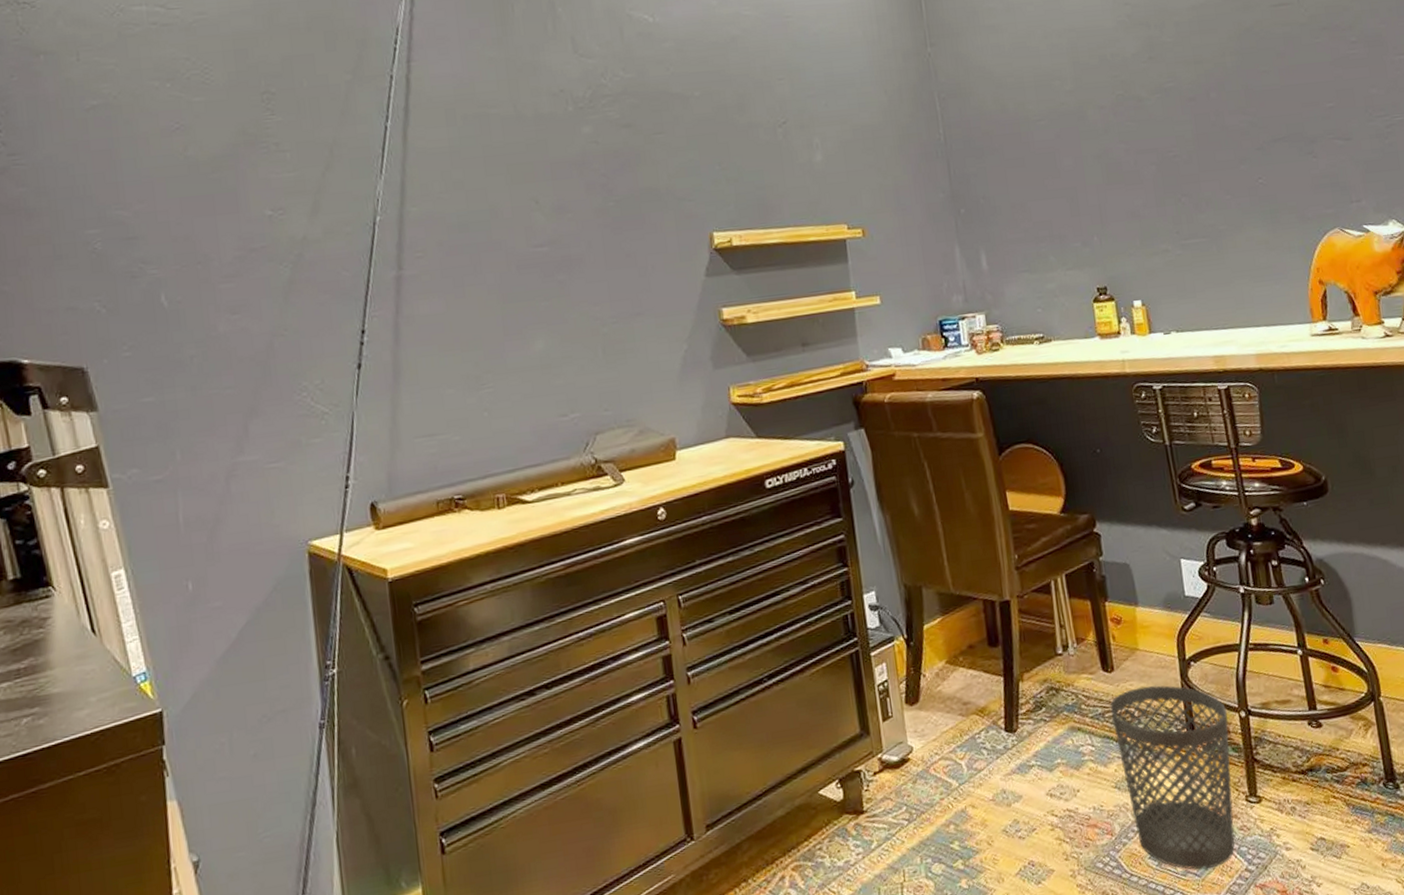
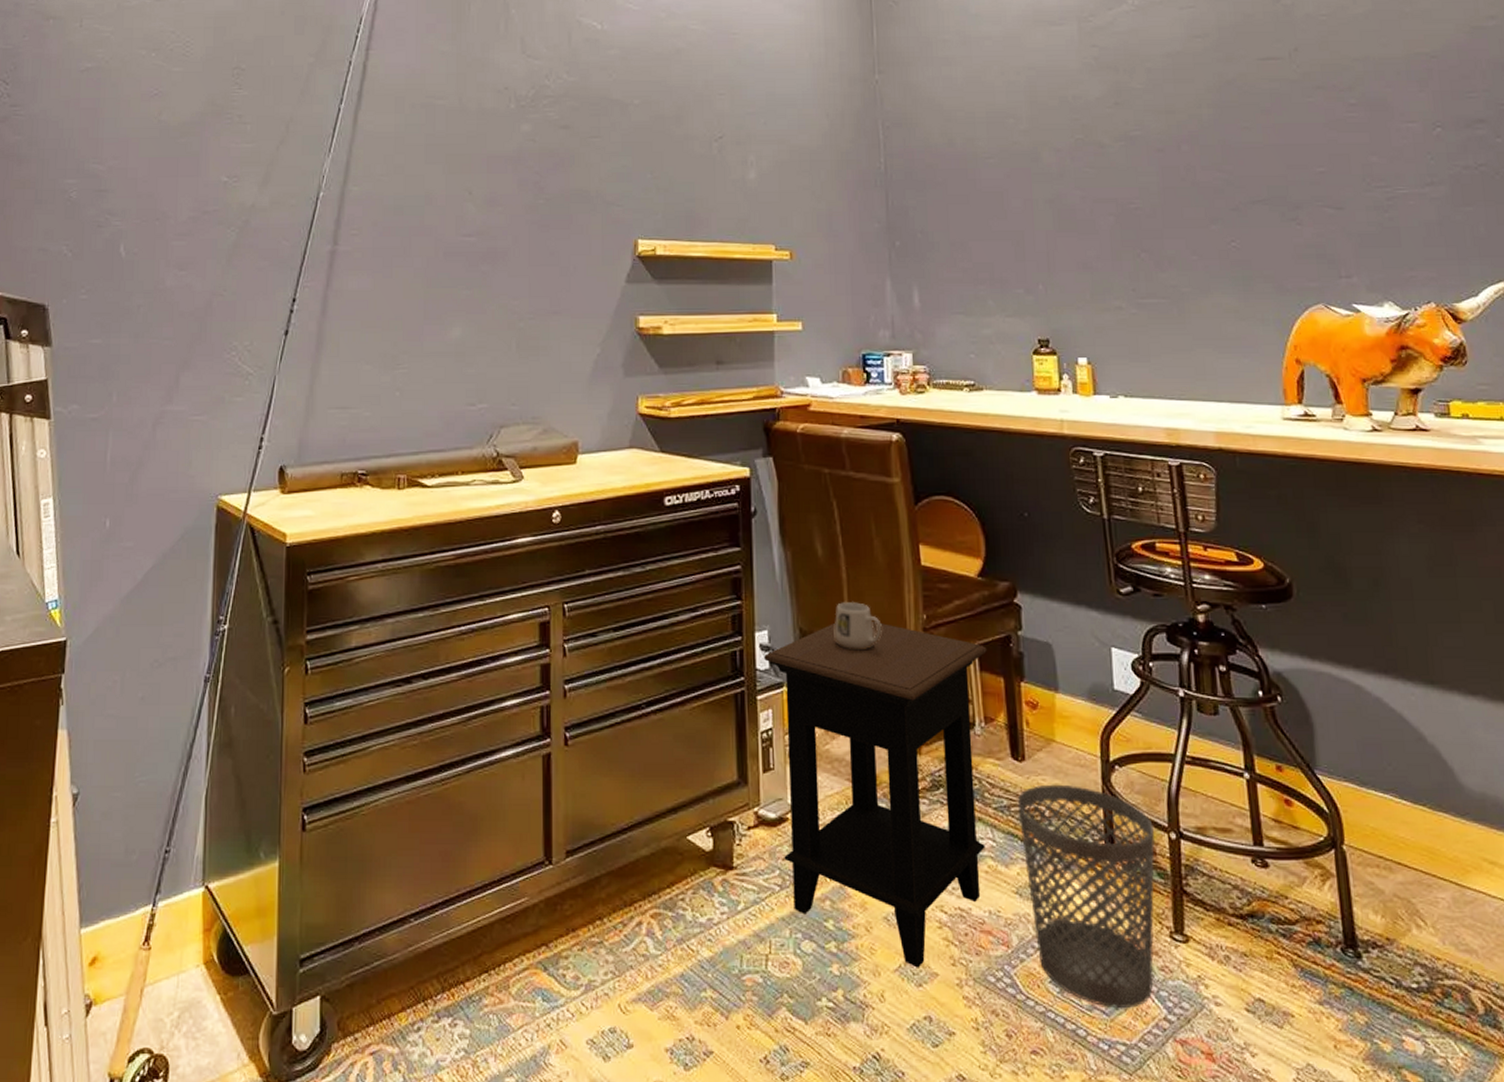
side table: none [874,567,1086,869] -> present [764,620,987,968]
mug: none [935,552,980,597] -> present [834,602,882,650]

